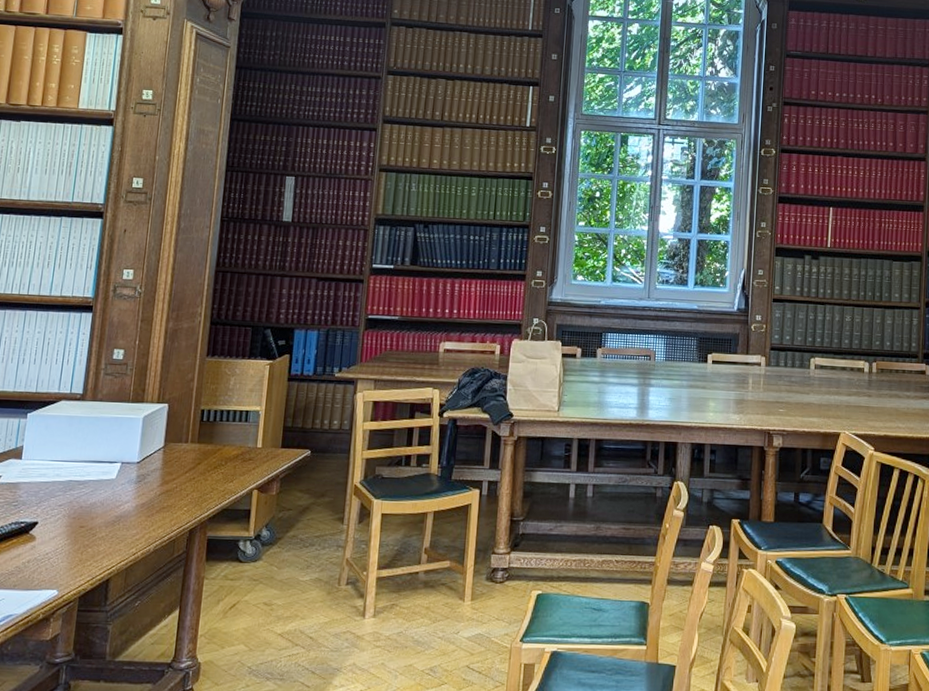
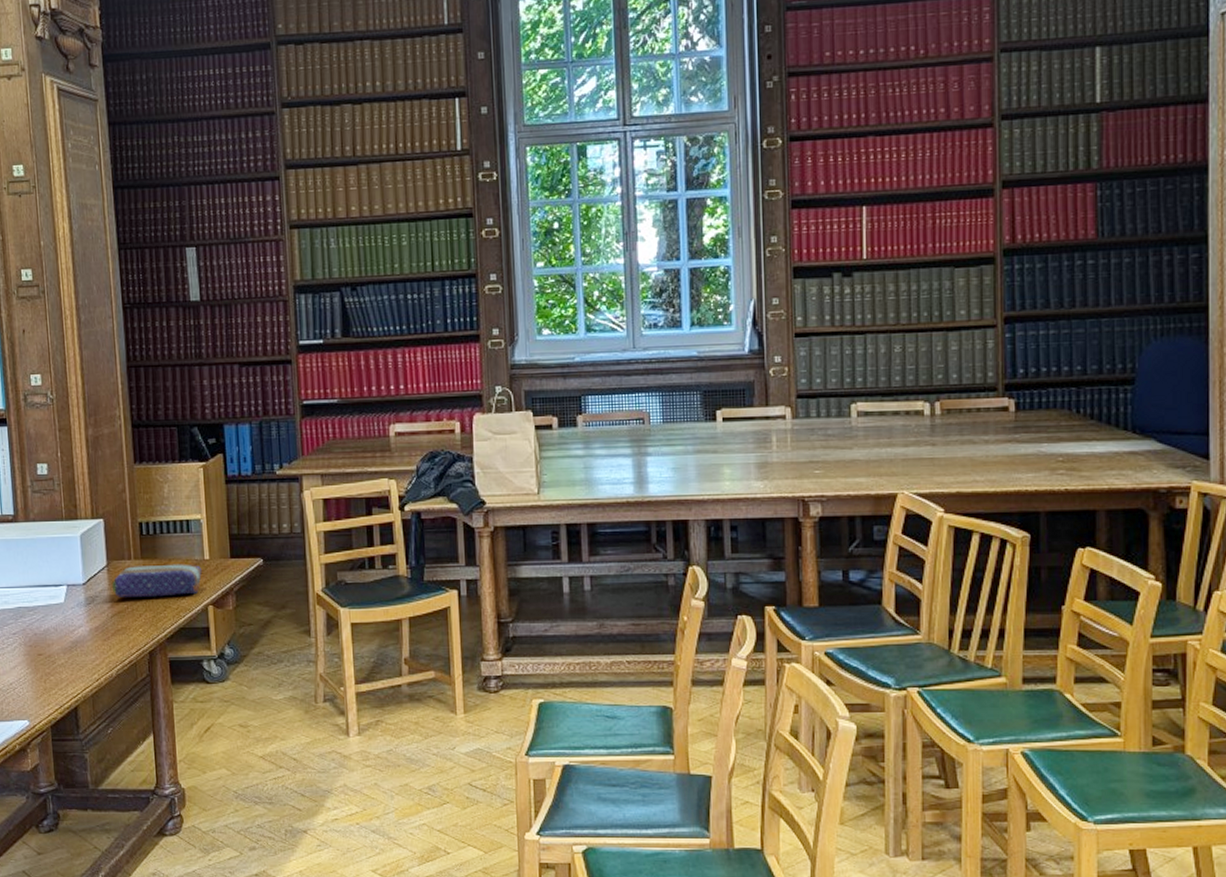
pencil case: none [164,449,253,479] -> present [111,564,202,597]

